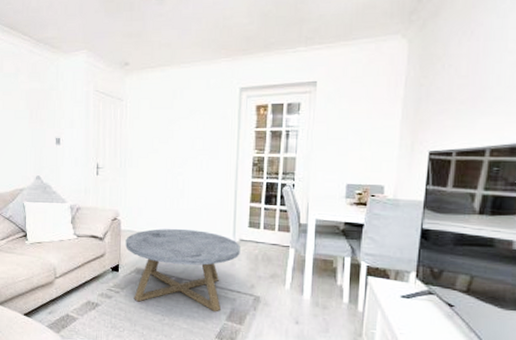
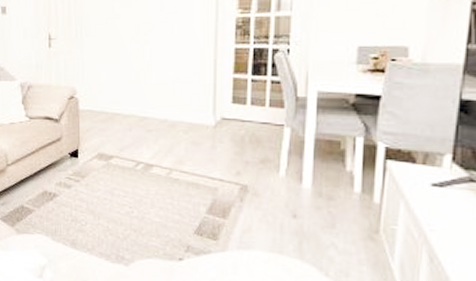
coffee table: present [125,229,240,312] -> none [85,107,222,204]

